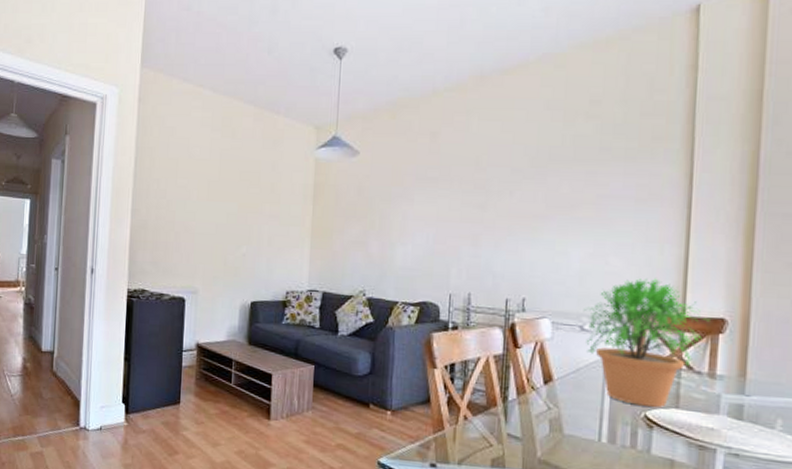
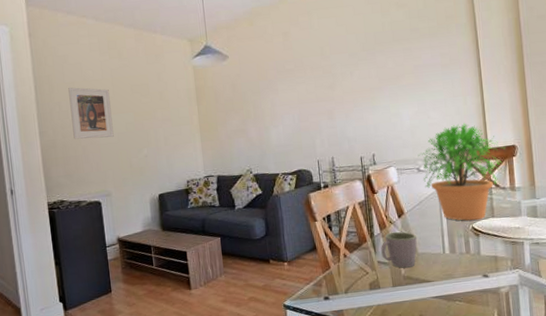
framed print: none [167,164,215,228] -> present [68,87,114,139]
mug: none [514,400,564,450] -> present [381,231,417,268]

